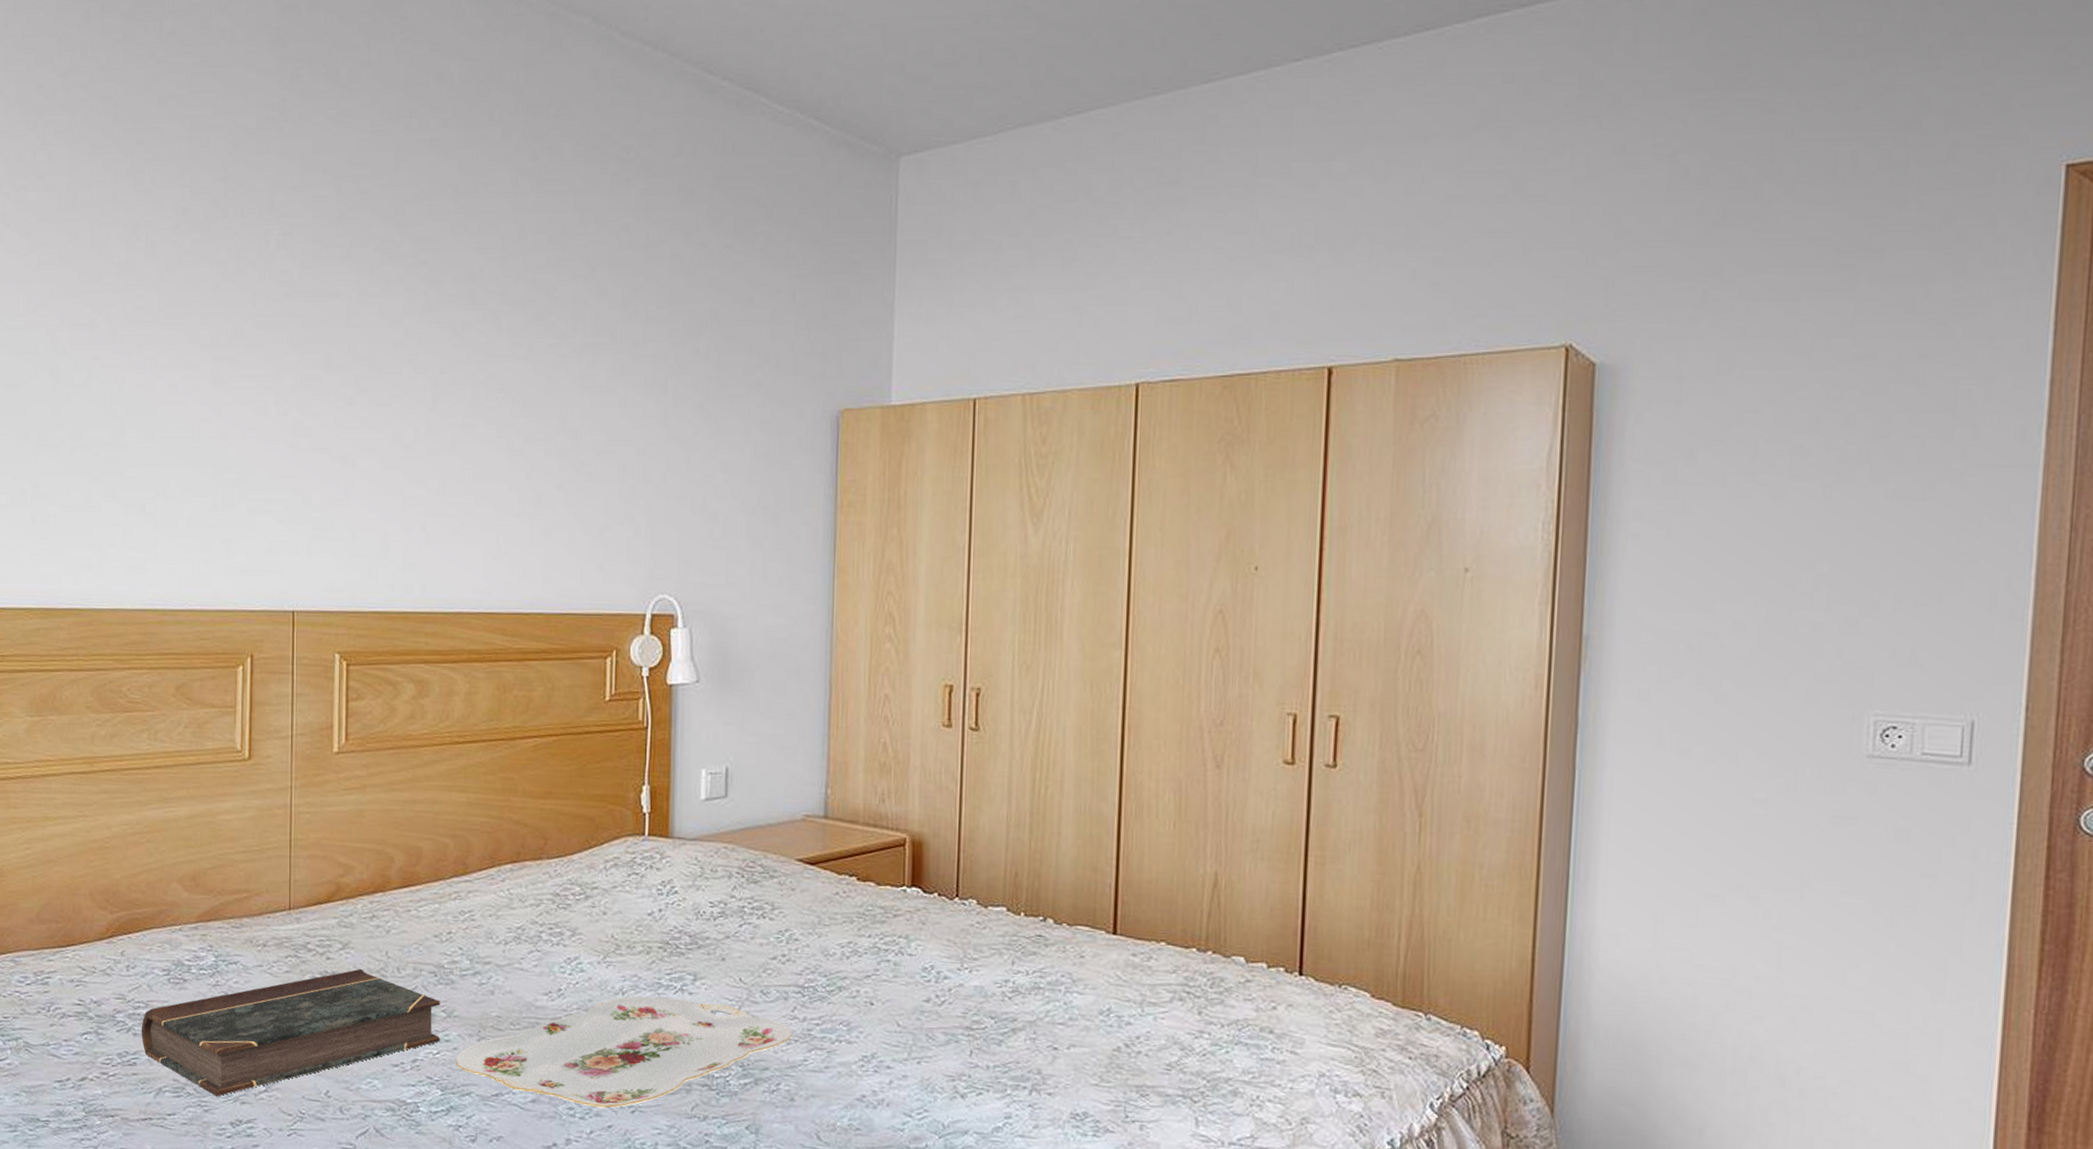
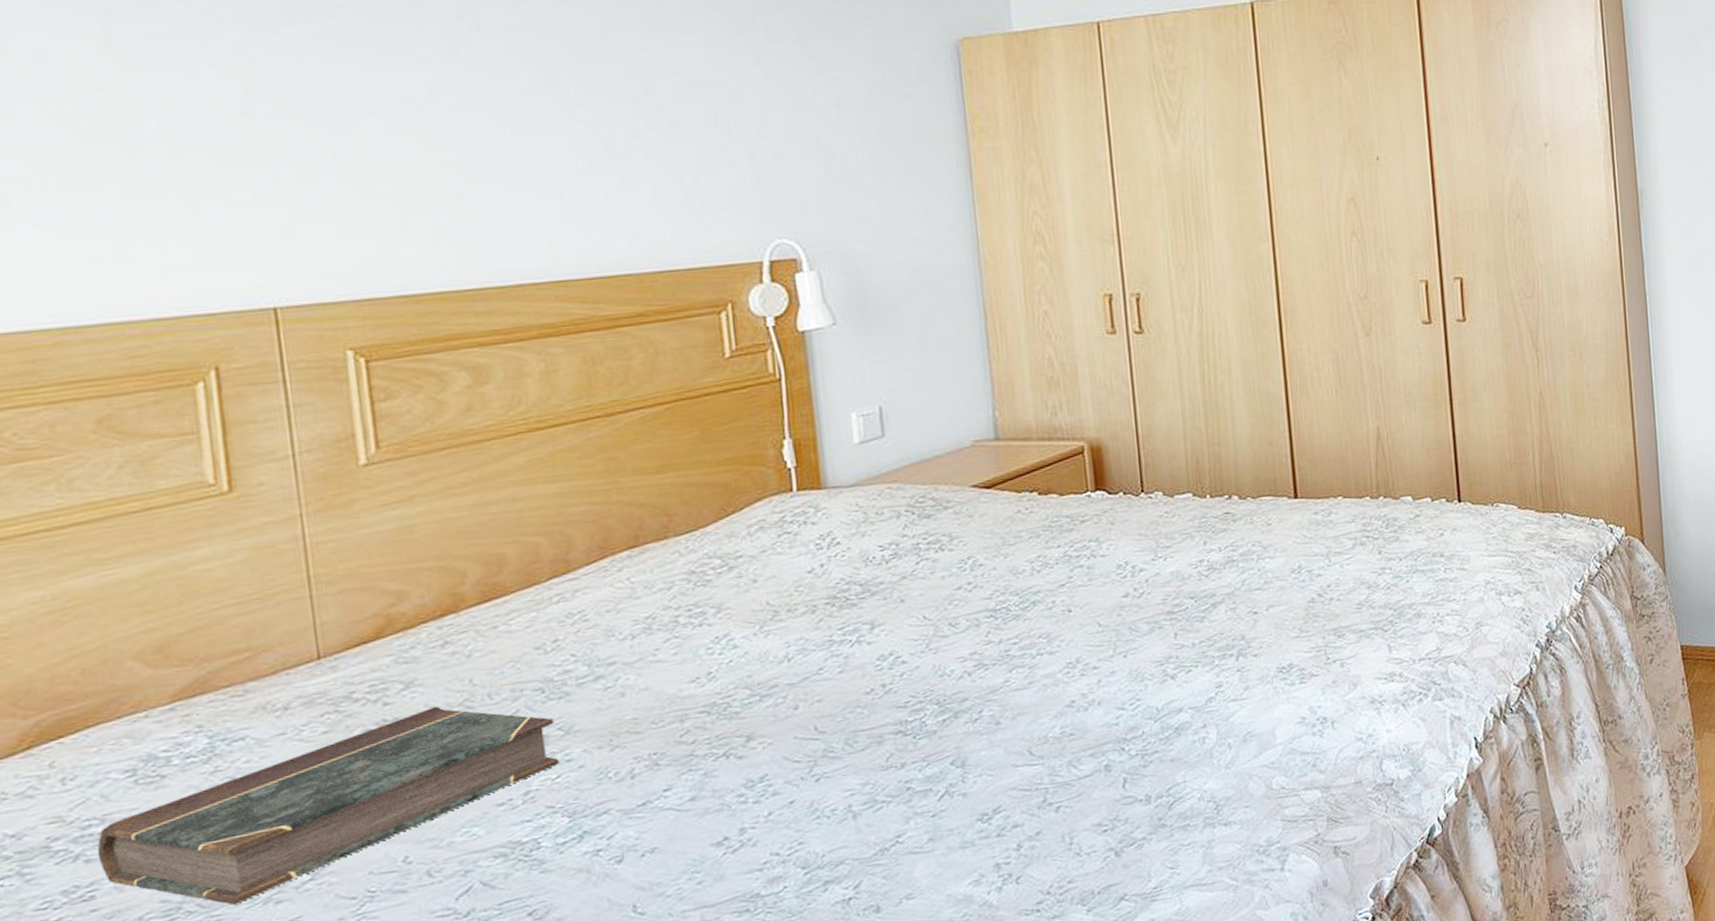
serving tray: present [455,996,793,1108] -> none [583,646,990,793]

